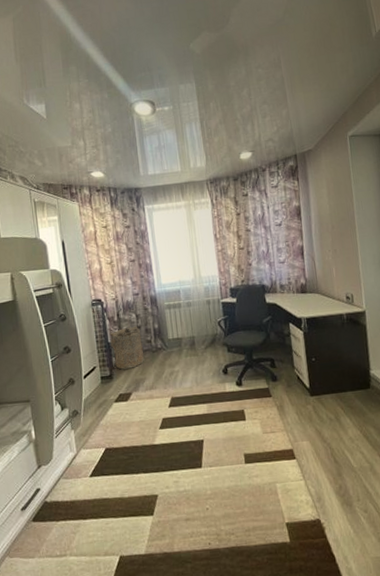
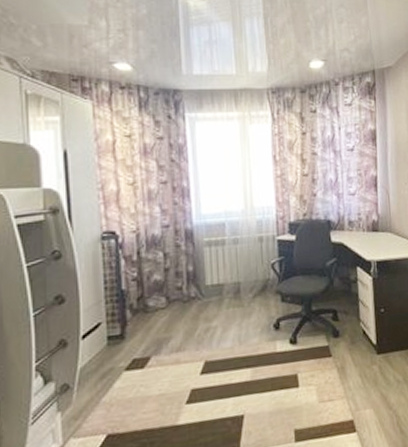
laundry hamper: present [110,326,144,370] -> none [124,268,171,326]

